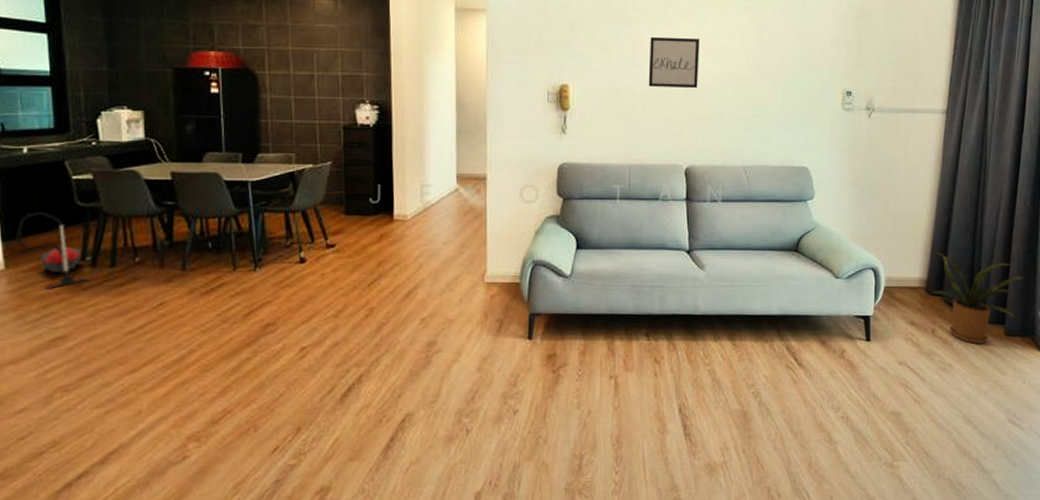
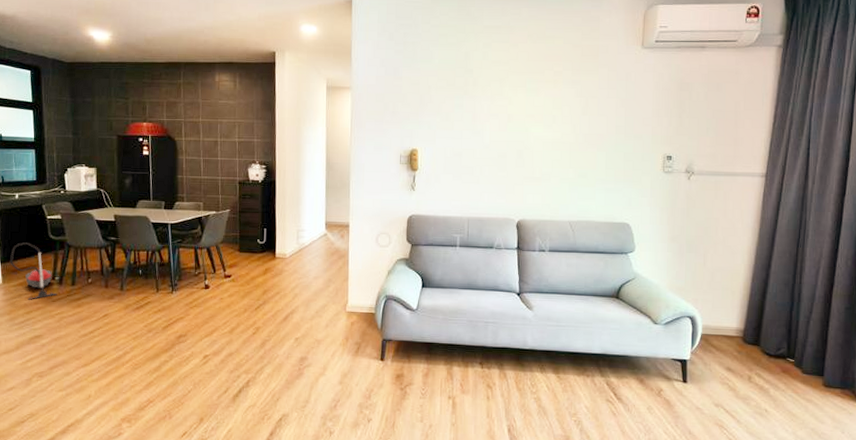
wall art: present [648,36,700,89] -> none [486,108,531,153]
house plant: present [931,252,1026,344] -> none [748,305,846,393]

